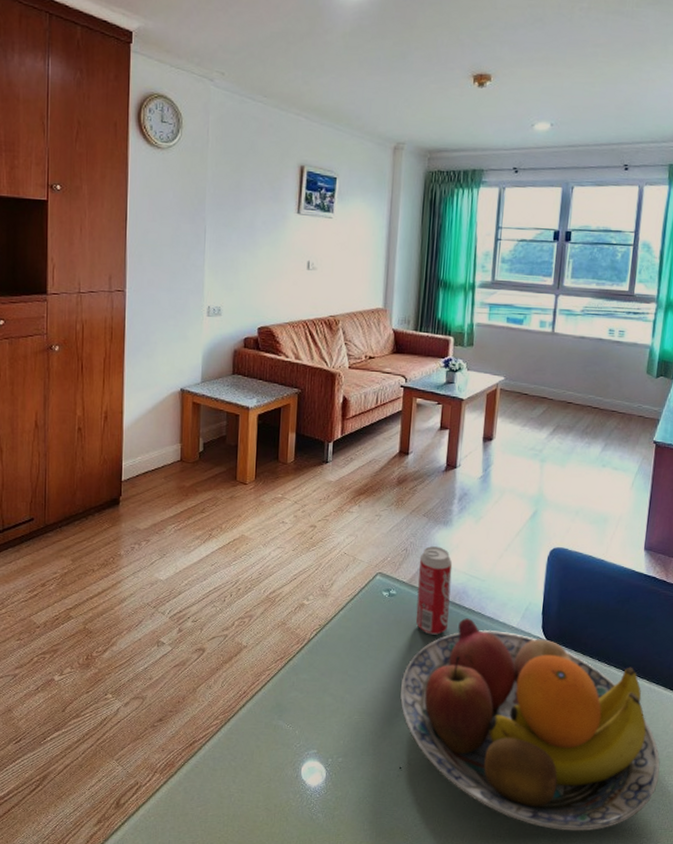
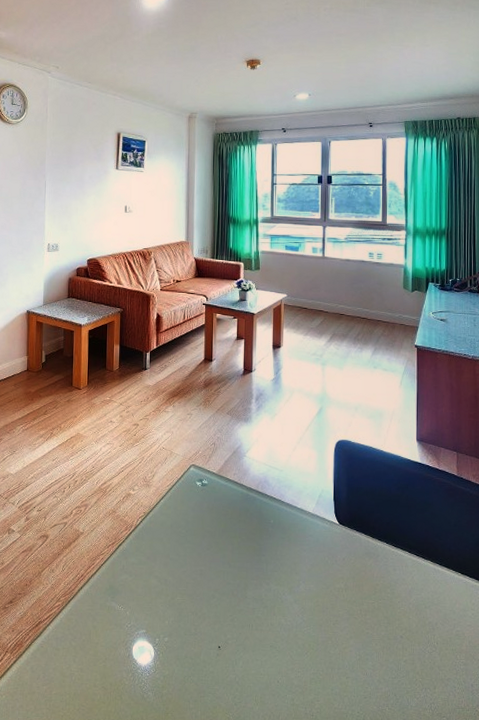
fruit bowl: present [400,618,660,831] -> none [215,505,452,710]
beverage can: present [415,546,453,635] -> none [225,440,254,521]

